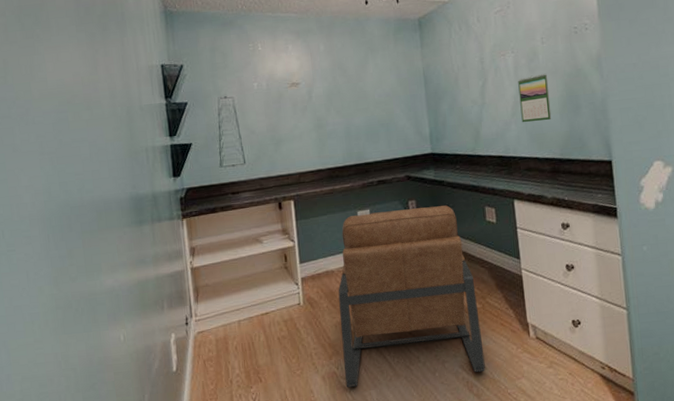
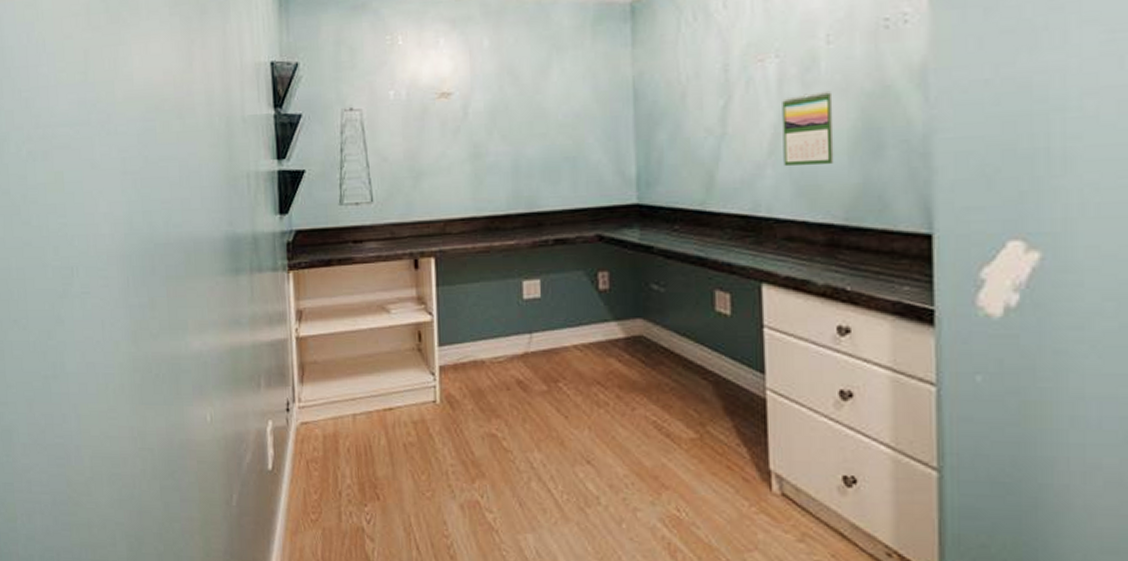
chair: present [338,205,486,387] -> none [489,282,698,532]

